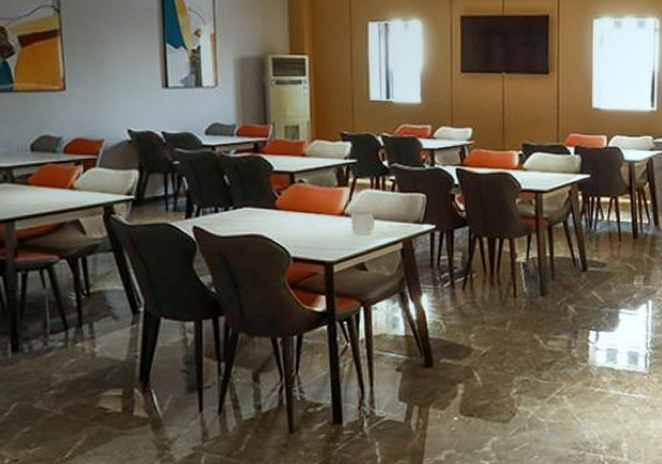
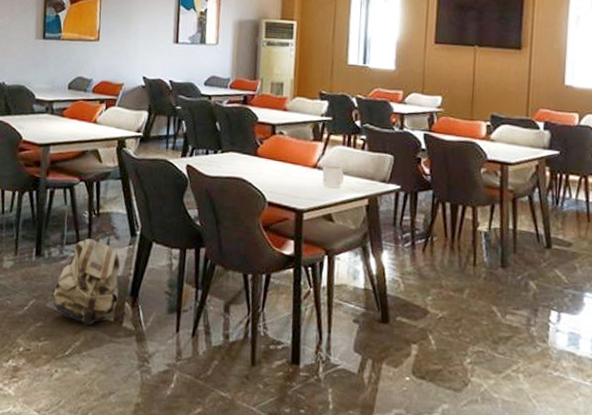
backpack: none [36,314,125,421] -> present [49,232,120,326]

